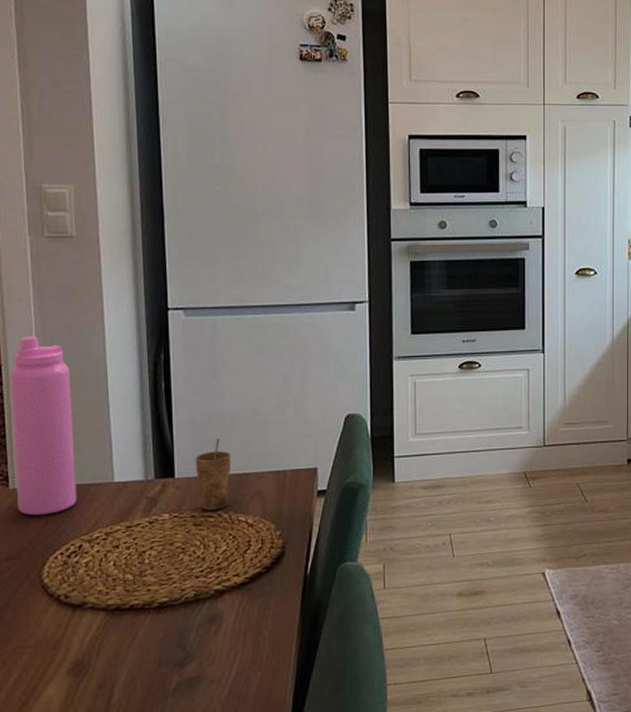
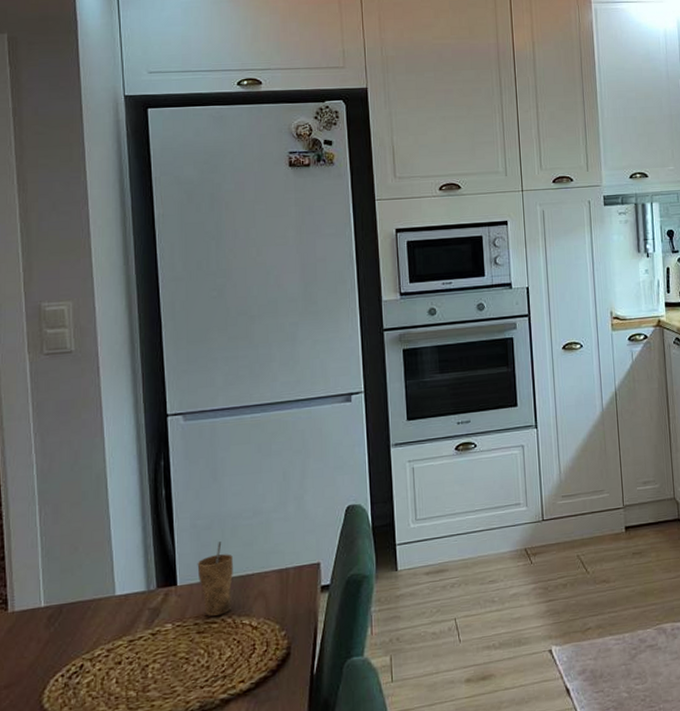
water bottle: present [10,336,77,516] -> none [9,454,78,639]

